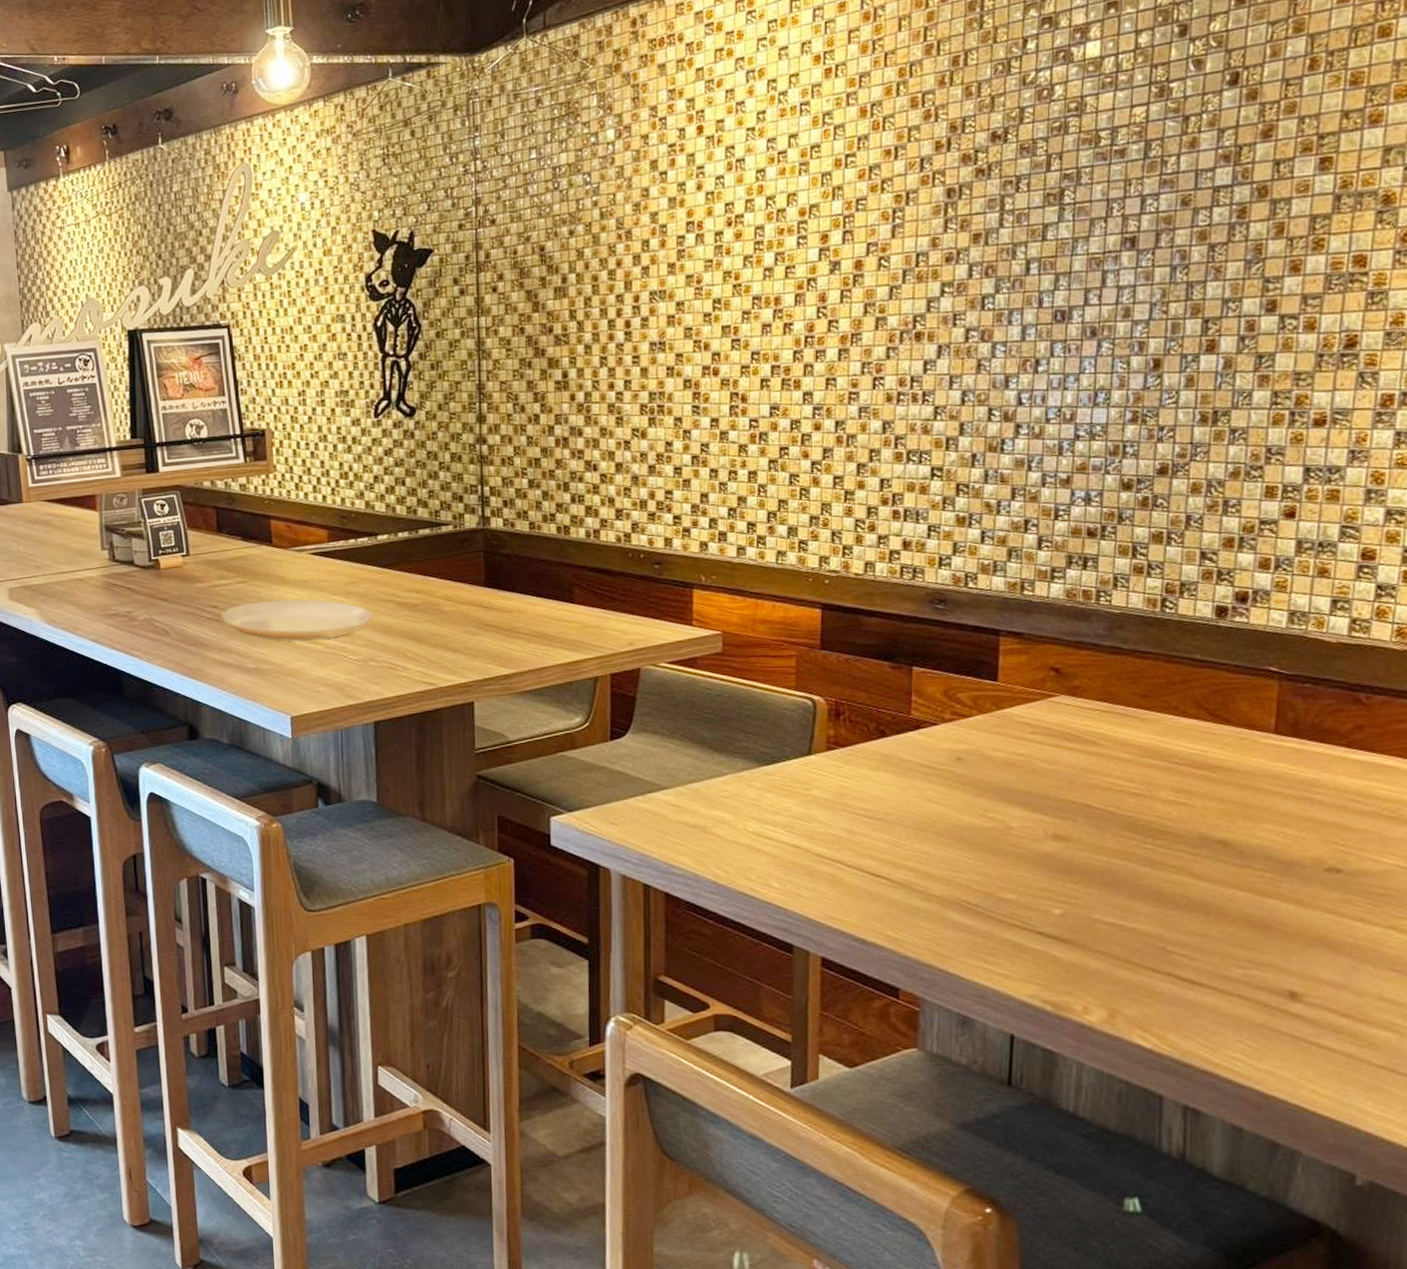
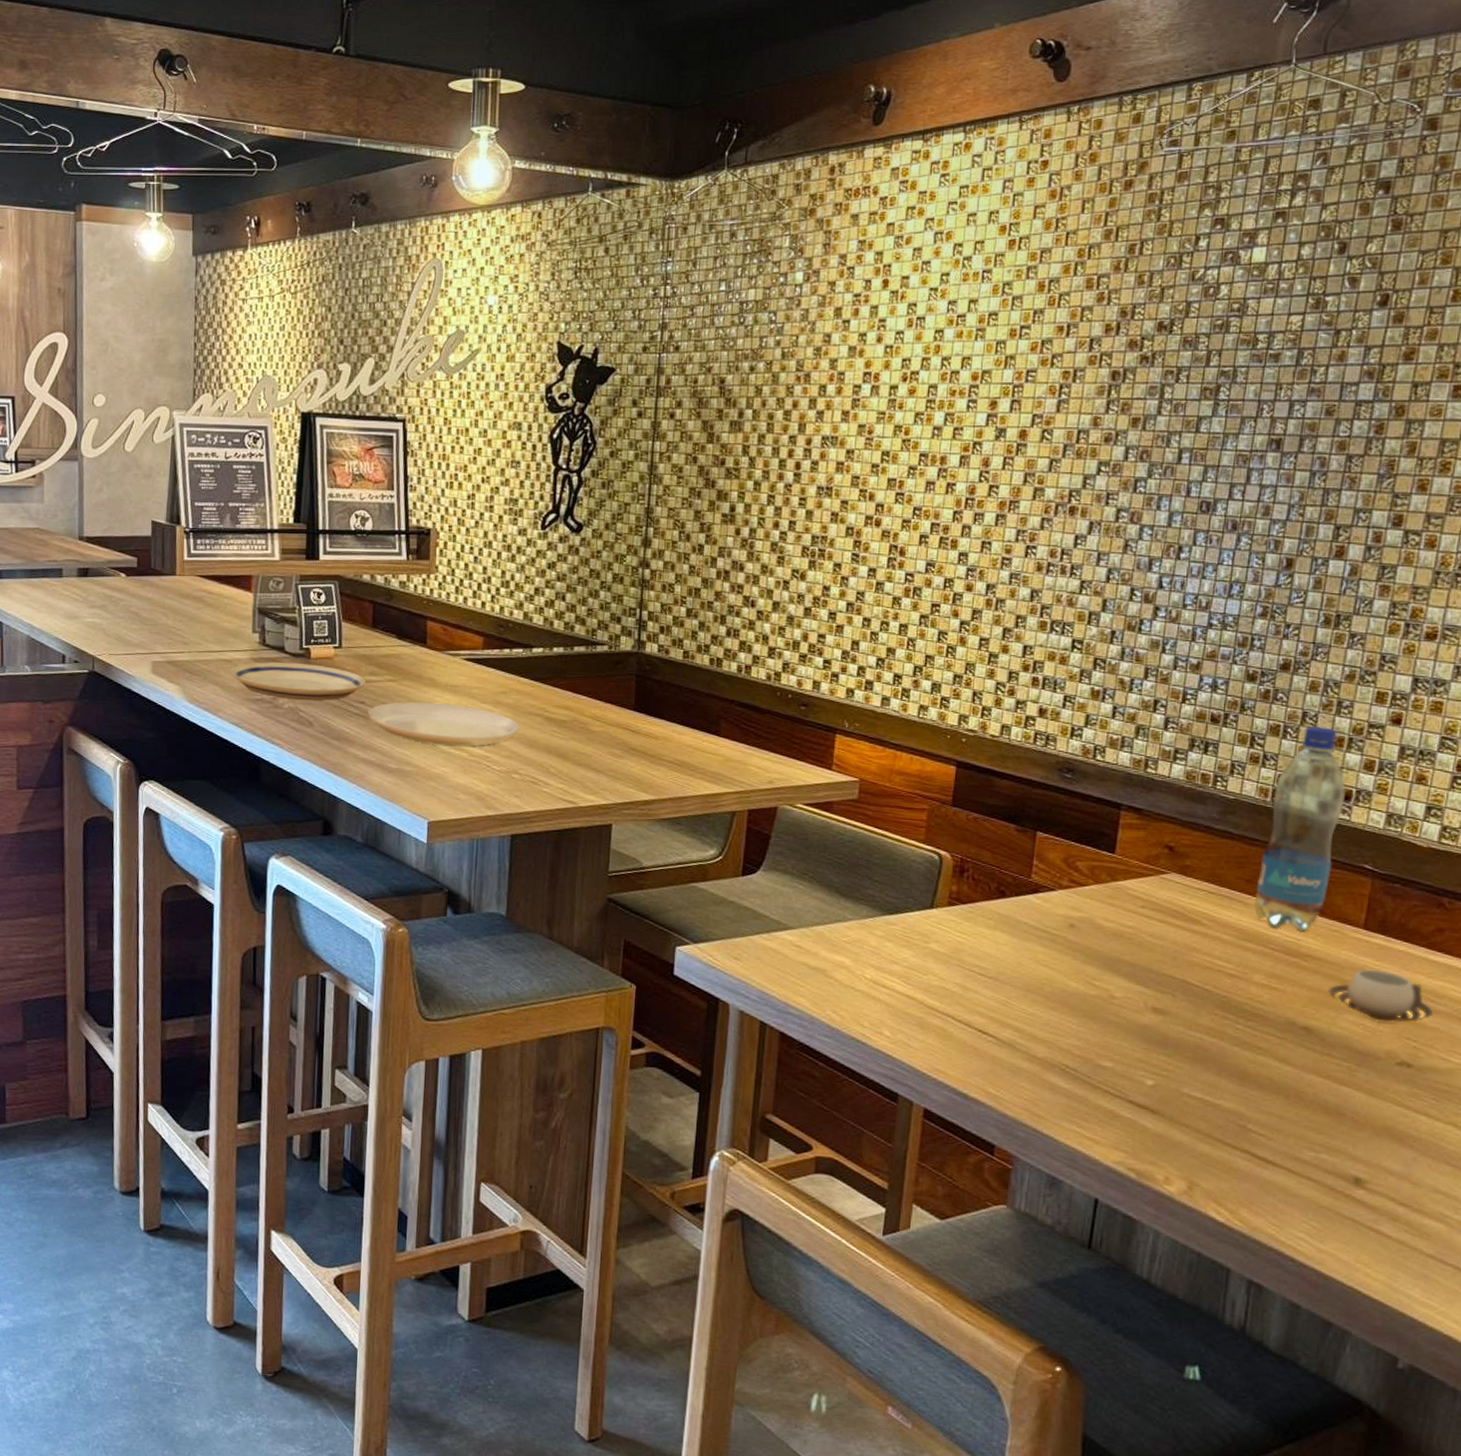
plate: none [85,574,217,611] -> present [231,661,367,701]
bottle: none [1153,528,1241,743] -> present [1254,725,1346,932]
cup: none [1242,774,1359,828] -> present [1328,969,1433,1023]

